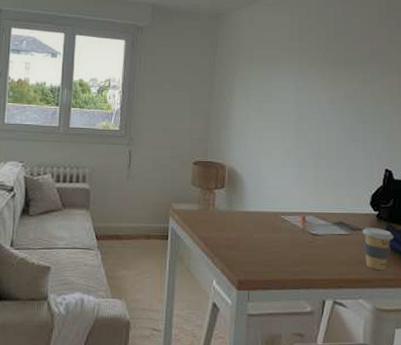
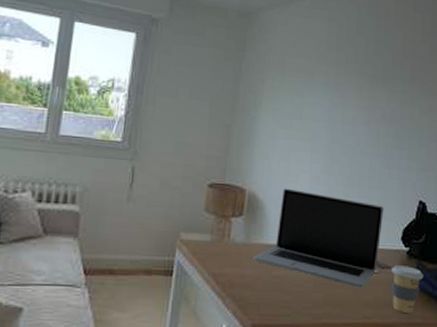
laptop: none [236,163,352,248] -> present [253,188,384,288]

